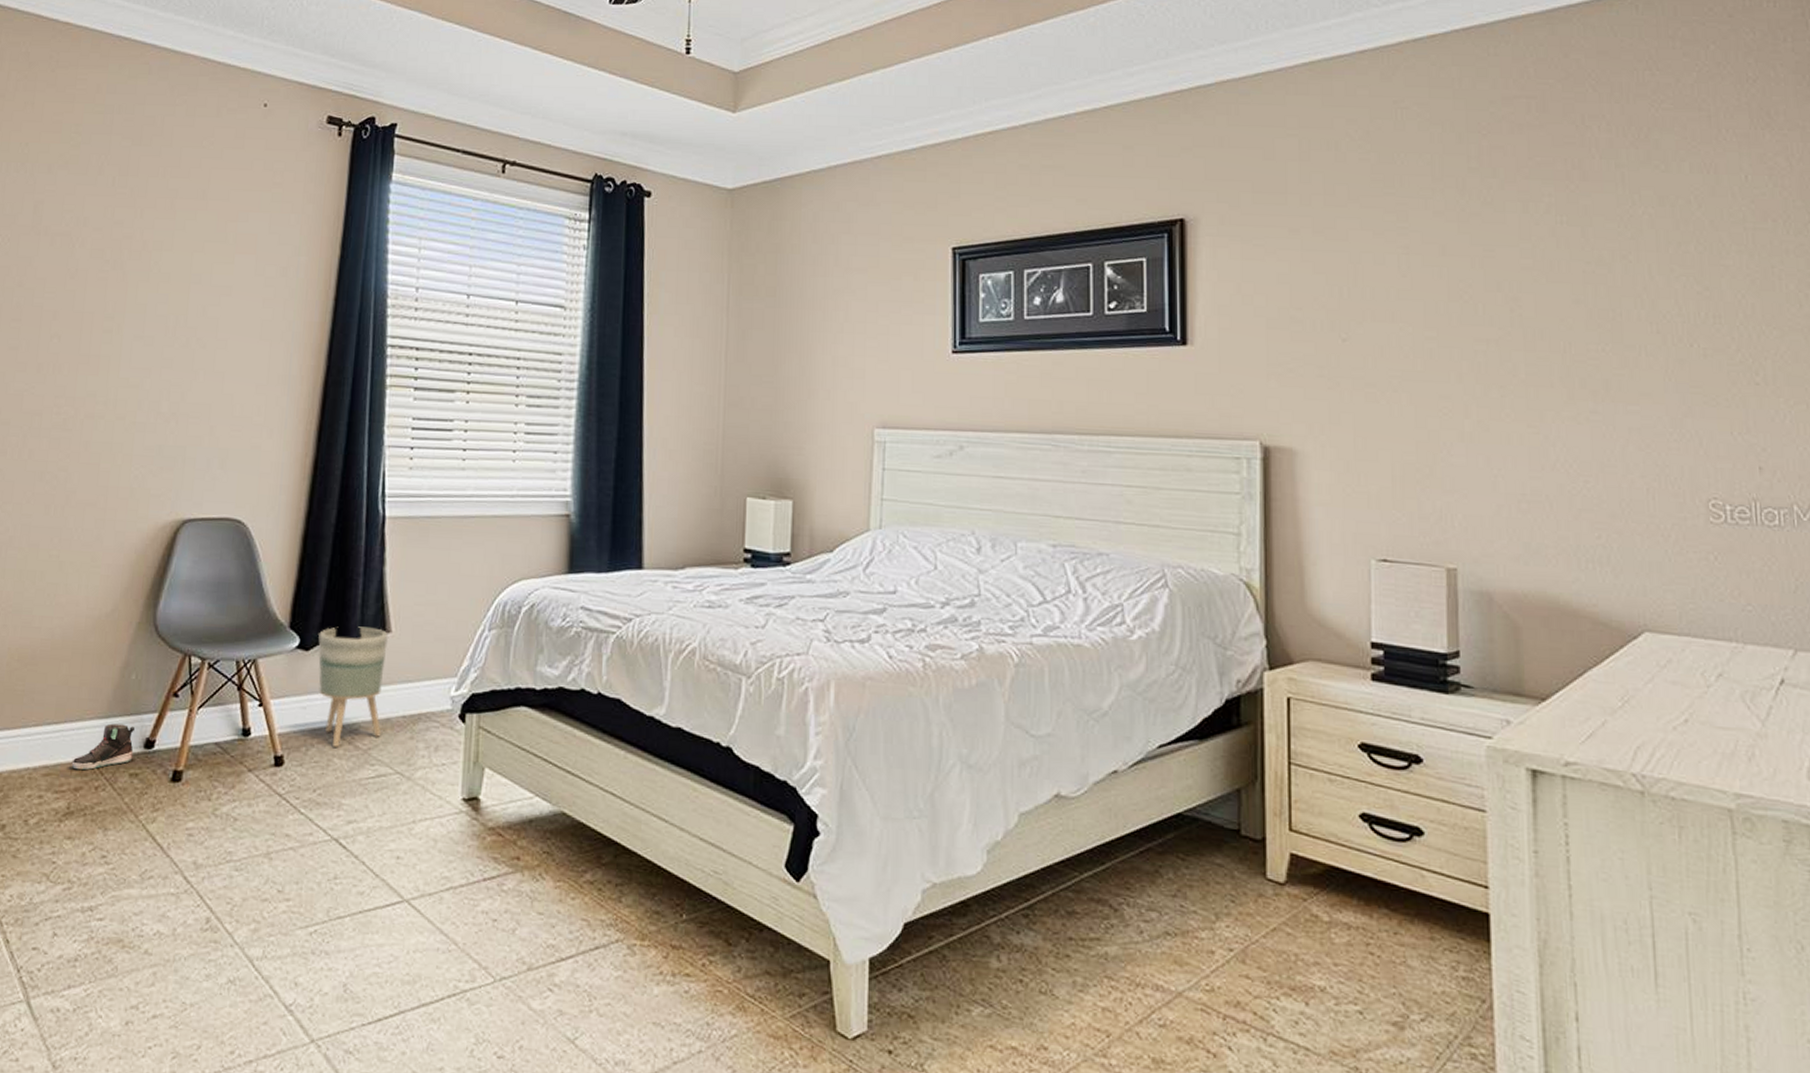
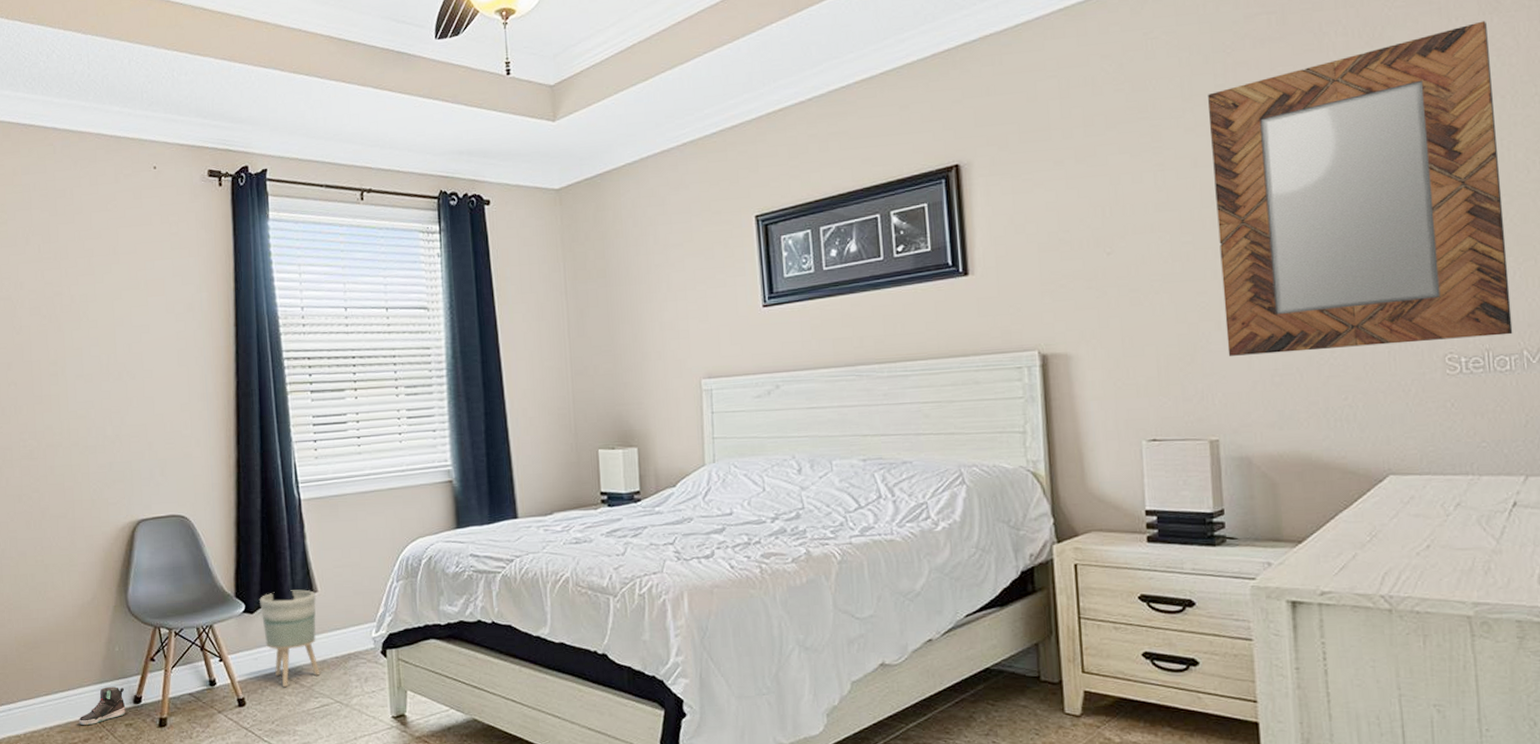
home mirror: none [1460,136,1783,486] -> present [1208,20,1513,356]

